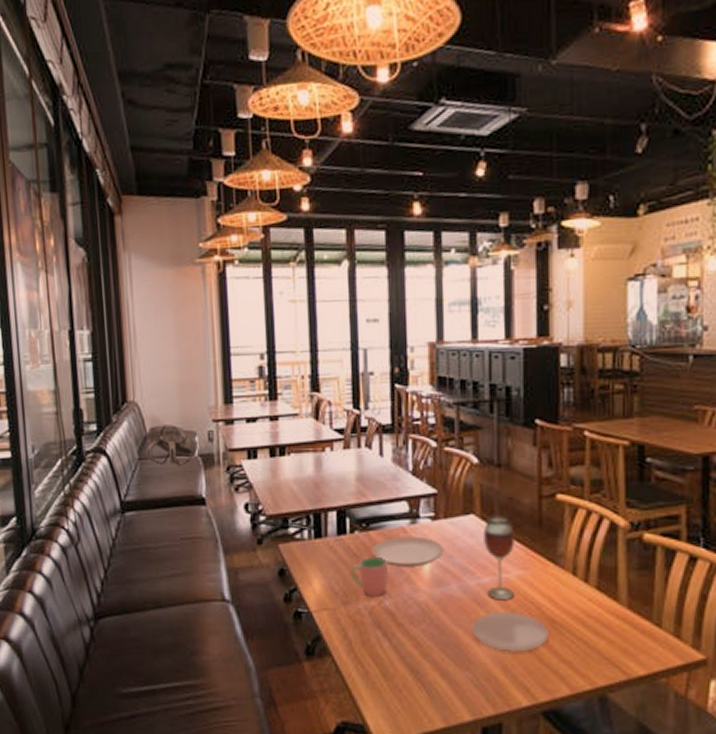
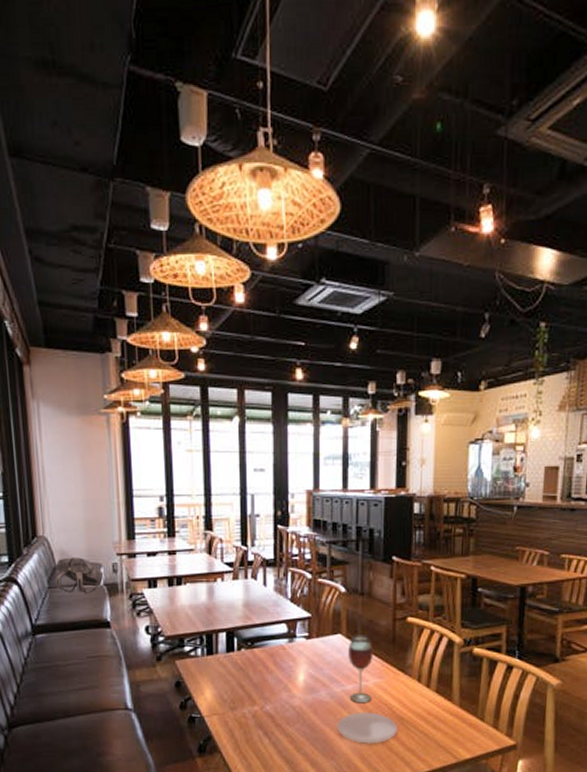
cup: present [349,556,388,596] -> none [236,669,269,702]
plate: present [372,536,444,566] -> none [256,652,316,677]

